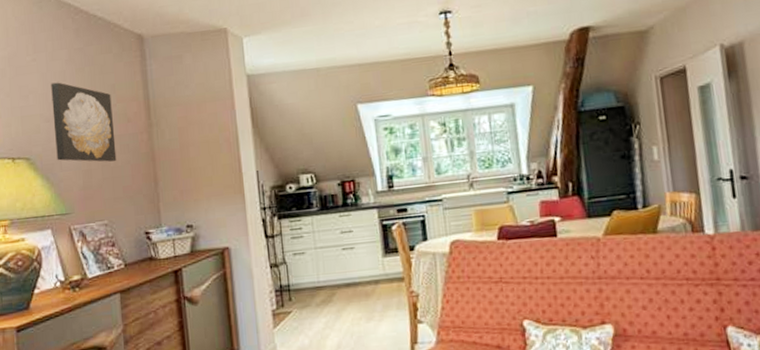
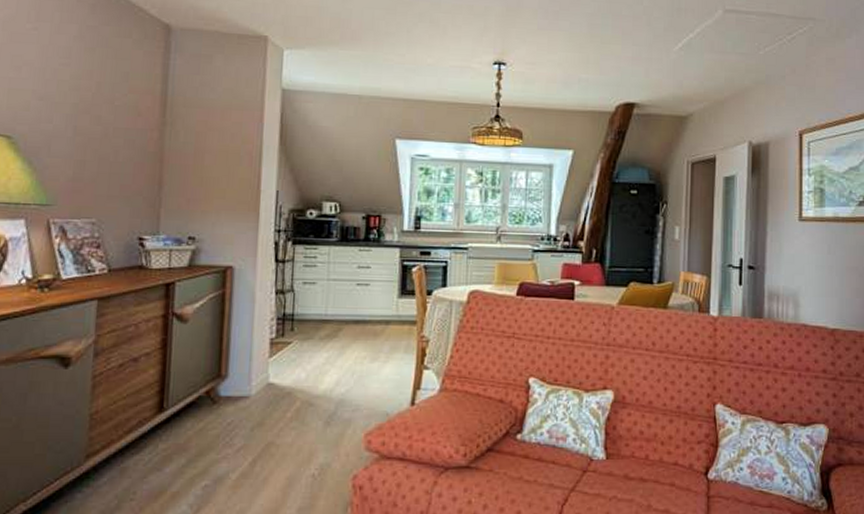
wall art: present [51,82,117,162] -> none [45,58,123,155]

